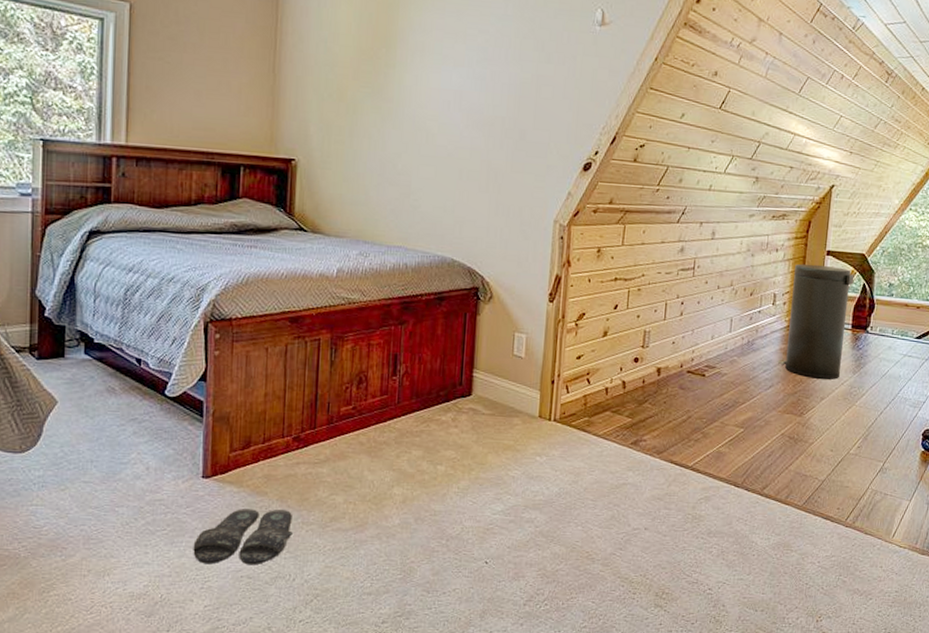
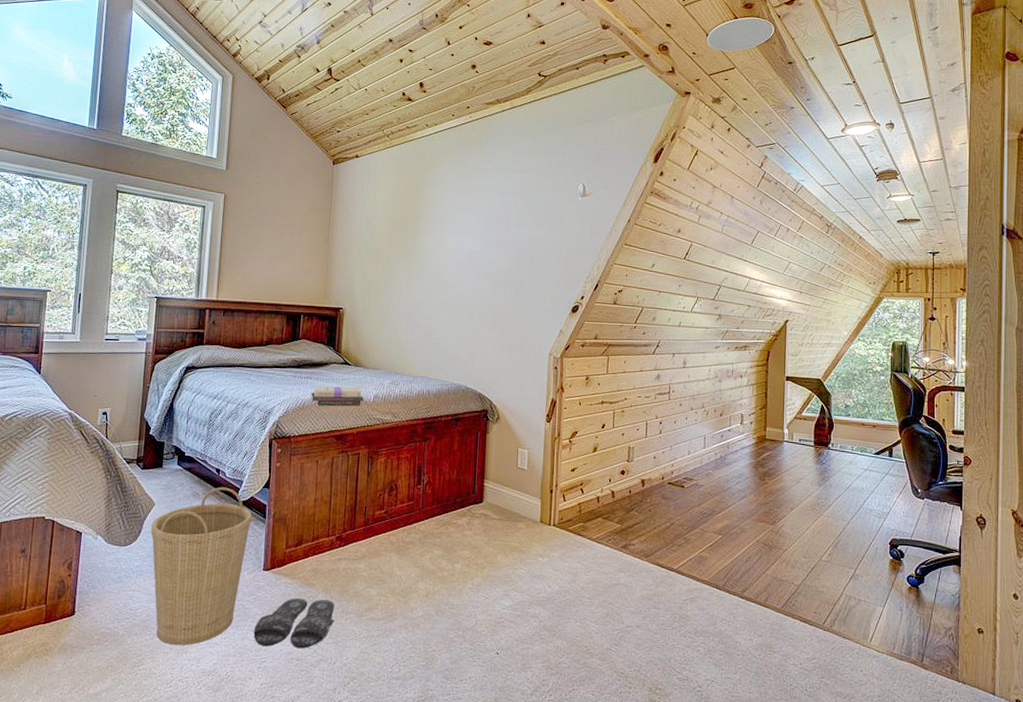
basket: none [54,380,186,566] -> present [150,487,253,645]
books: none [256,257,325,283] -> present [311,386,364,407]
pedal bin: present [777,263,855,380] -> none [748,388,813,491]

